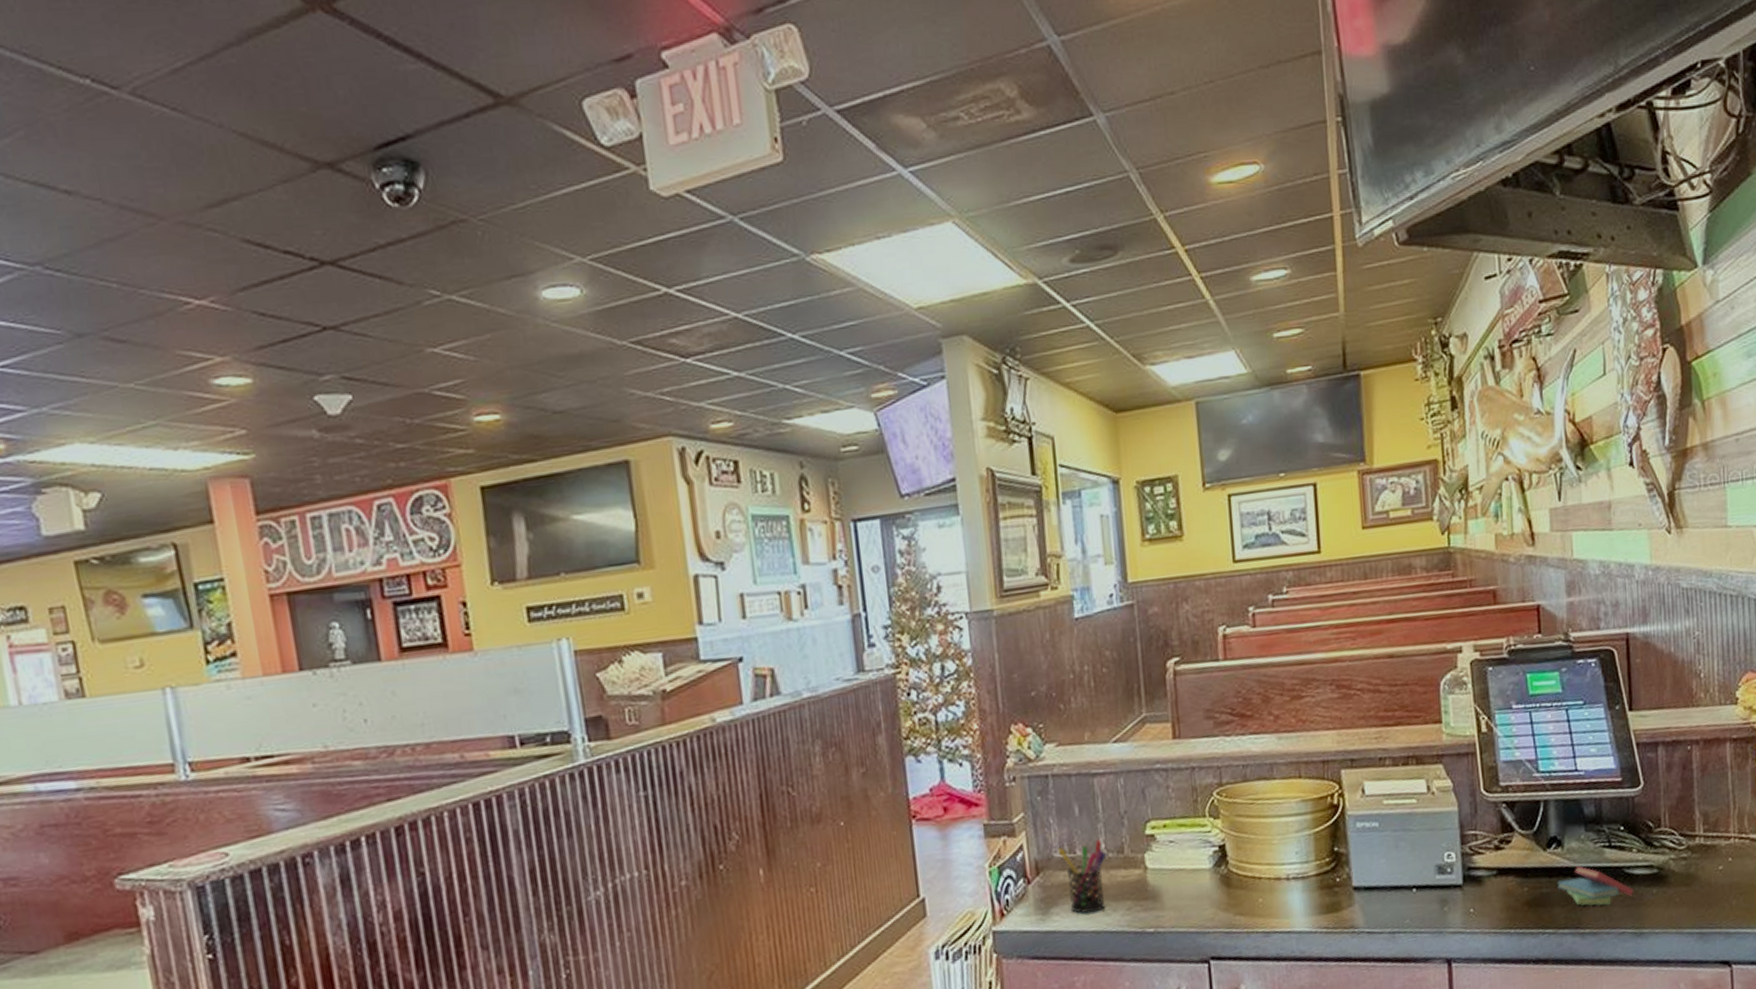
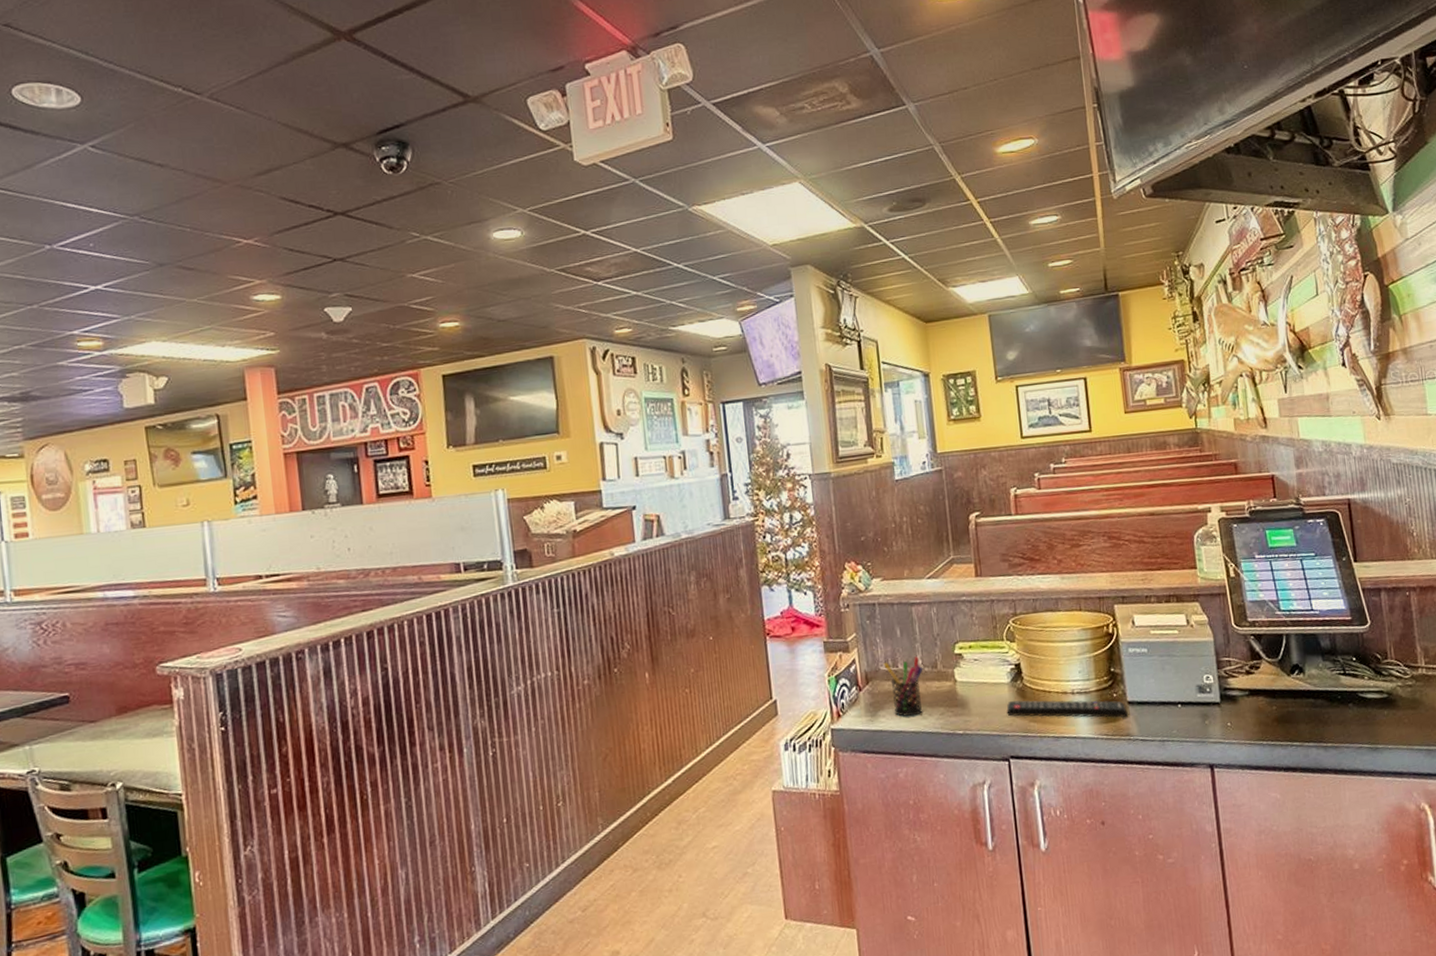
remote control: none [1207,886,1353,910] -> present [1006,700,1128,718]
sticky notes: present [1557,866,1634,906] -> none [1301,689,1368,724]

